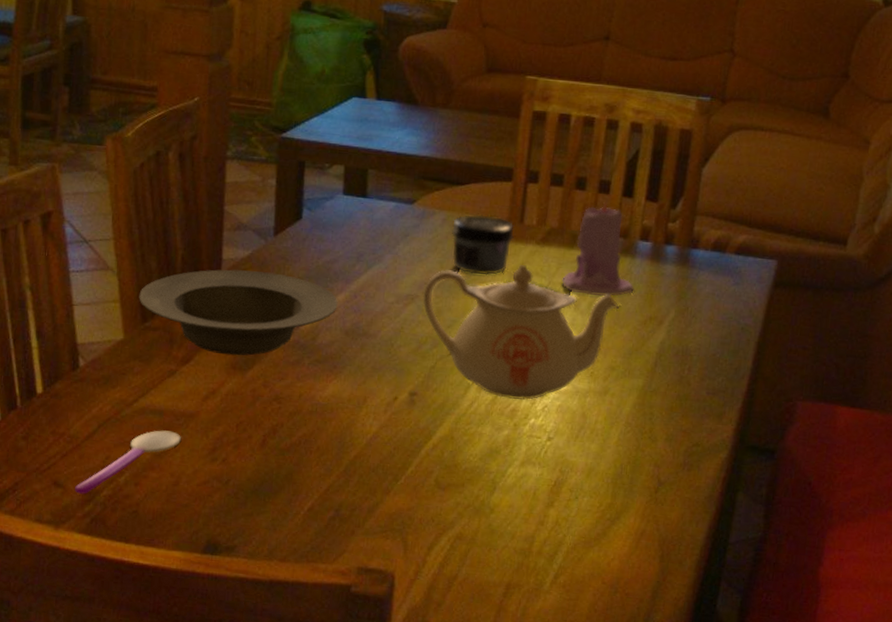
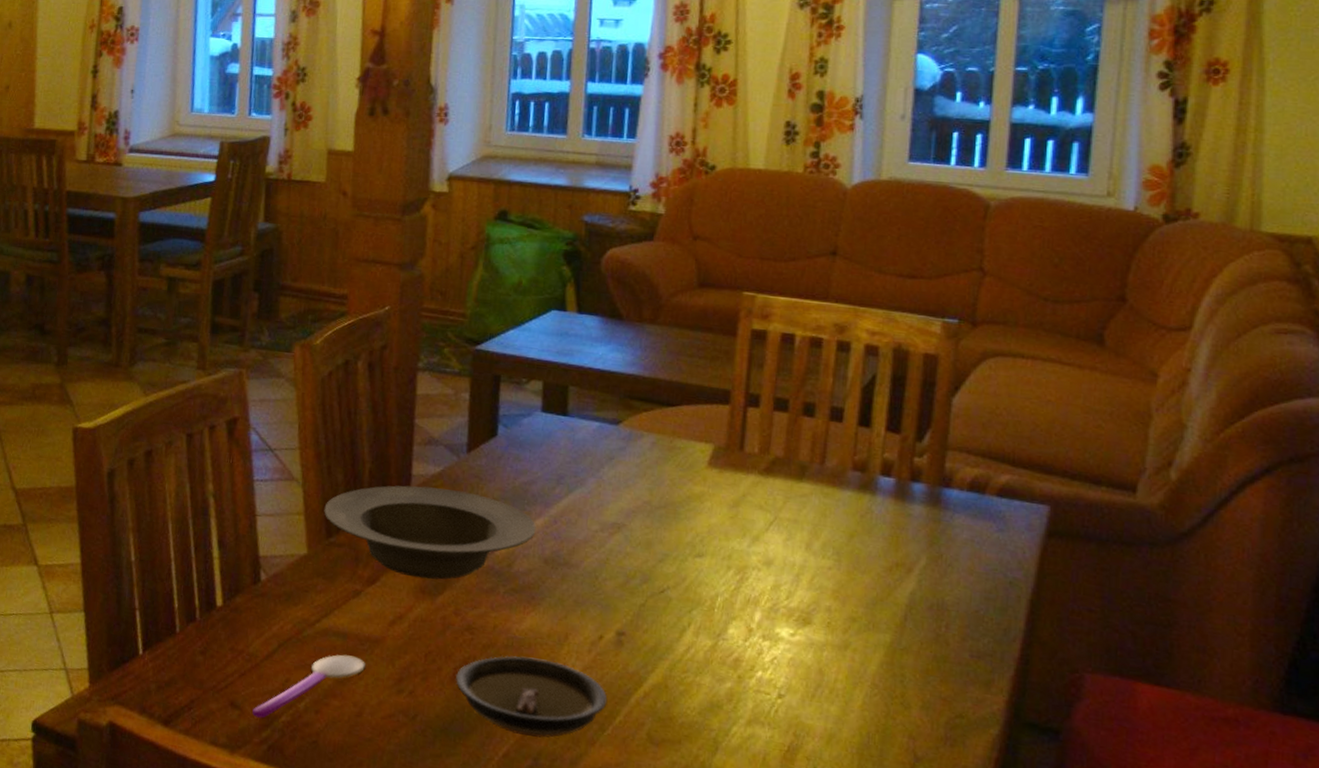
saucer: none [265,420,401,491] -> present [455,655,608,738]
teapot: present [422,265,619,400] -> none [630,496,859,649]
jar: present [451,214,514,275] -> none [661,439,733,506]
candle: present [562,196,634,296] -> none [790,425,876,537]

